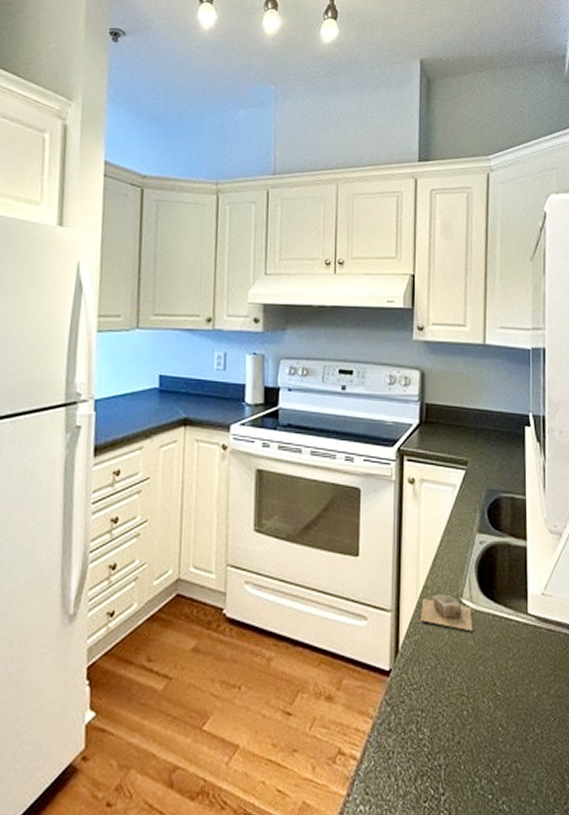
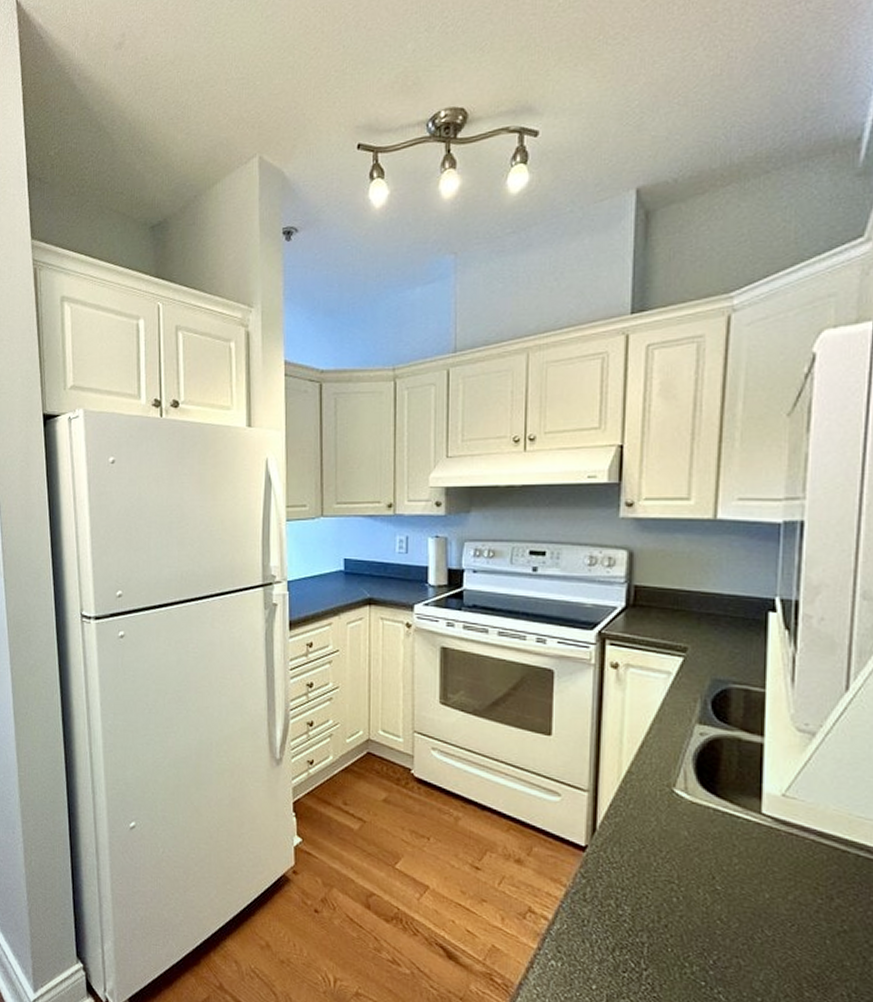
soap bar: present [420,595,473,632] -> none [622,782,687,823]

